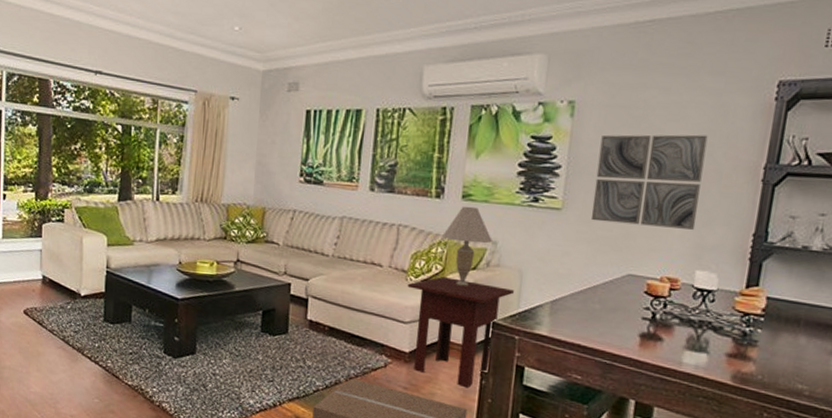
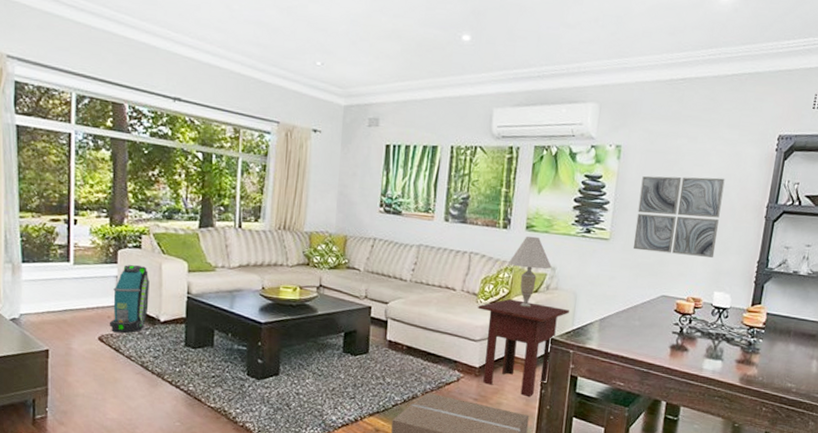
backpack: none [34,238,71,307] -> present [110,265,150,334]

